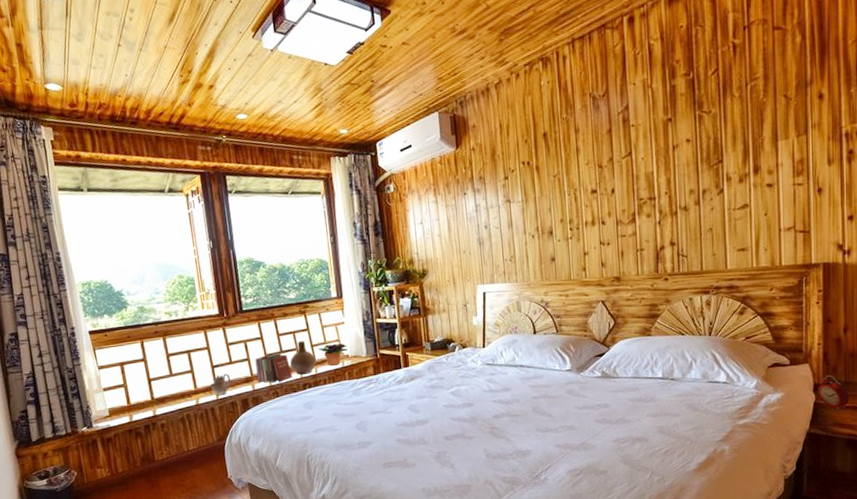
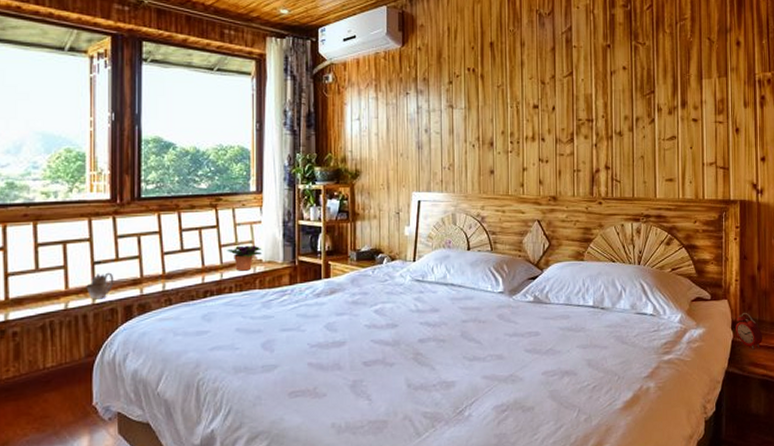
books: present [255,353,292,383] -> none [148,251,192,288]
vase: present [290,341,316,375] -> none [191,239,223,280]

